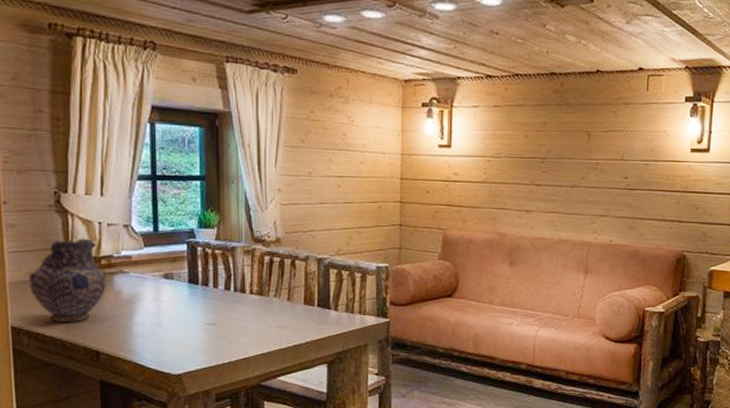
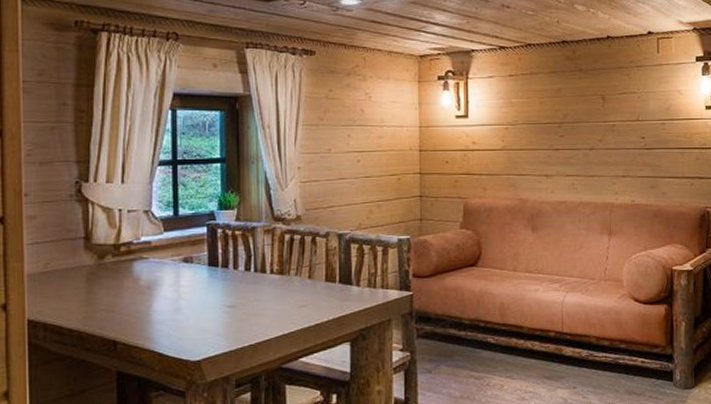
pottery: present [28,238,107,322] -> none [47,226,127,312]

